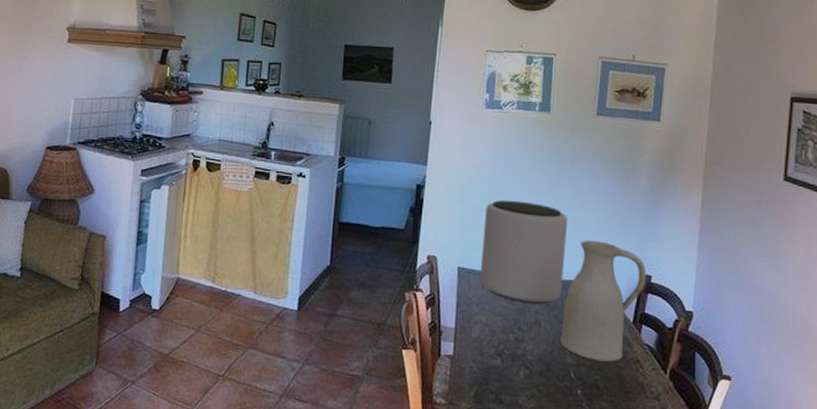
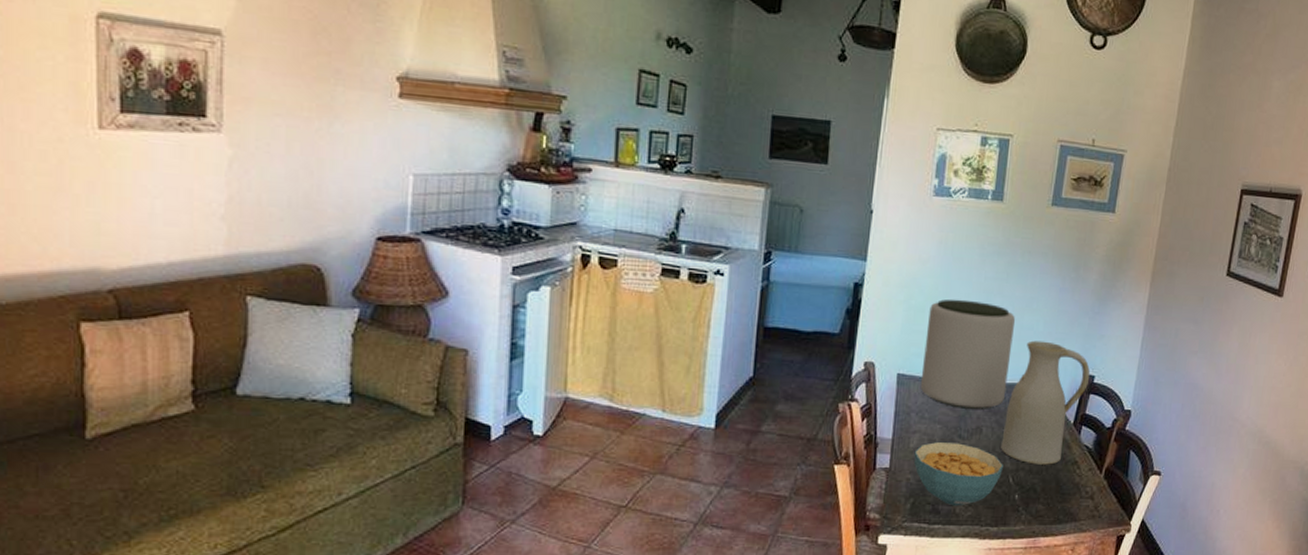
cereal bowl: none [476,333,564,398] -> present [914,442,1003,506]

